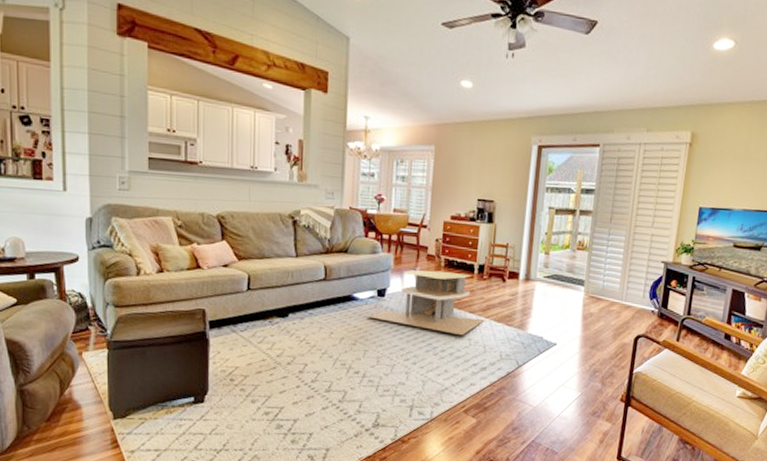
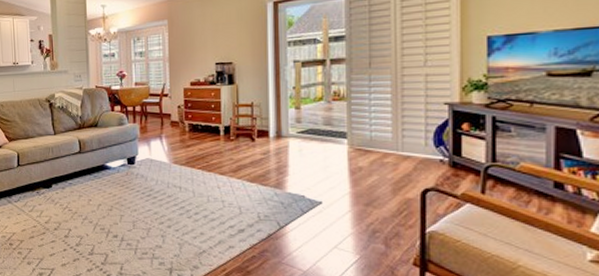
coffee table: present [368,270,485,336] -> none [121,135,237,198]

